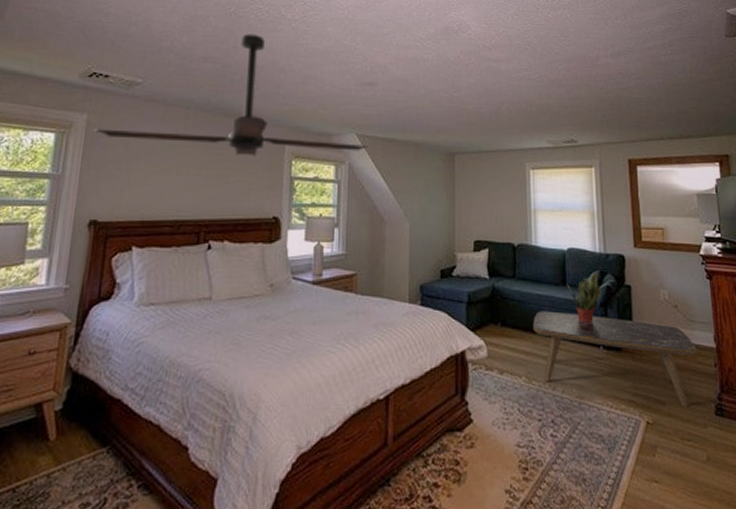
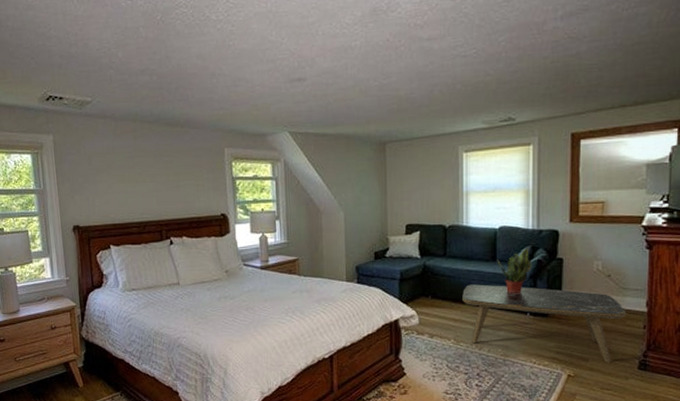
ceiling fan: present [95,33,369,157] -> none [62,40,302,162]

